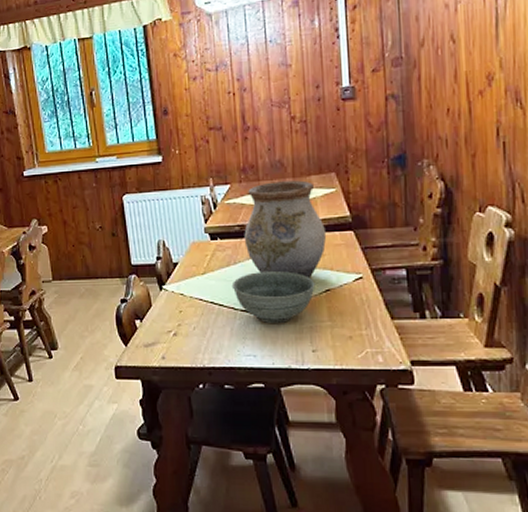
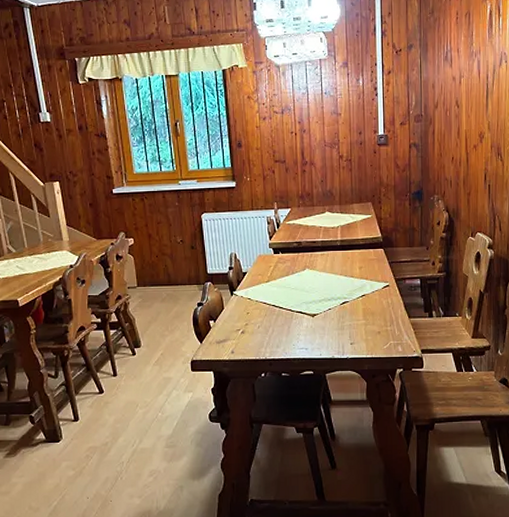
bowl: present [231,270,315,324] -> none [290,279,354,323]
vase: present [244,180,327,278] -> none [301,207,364,286]

